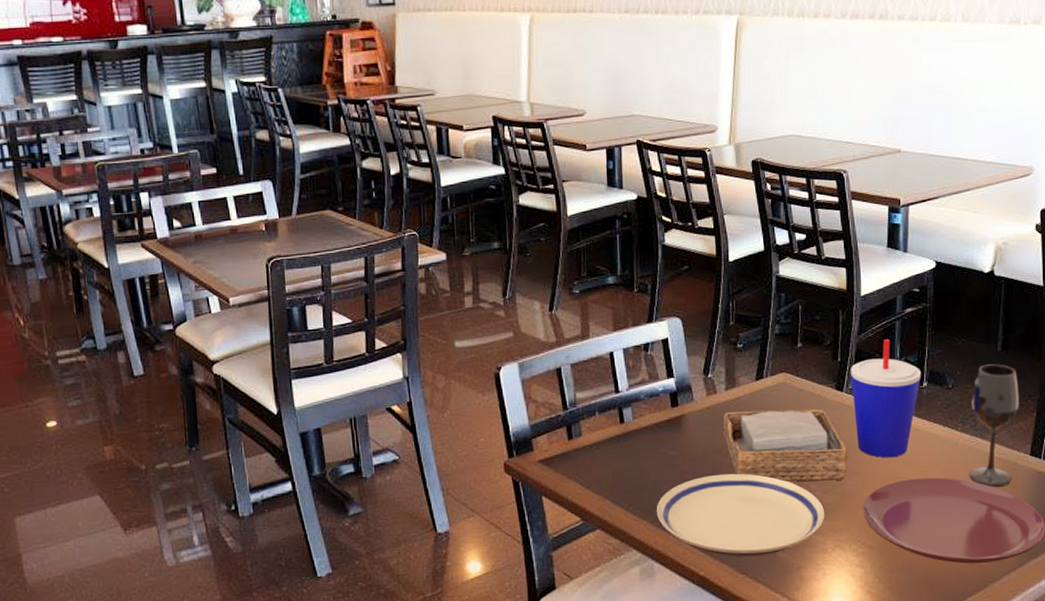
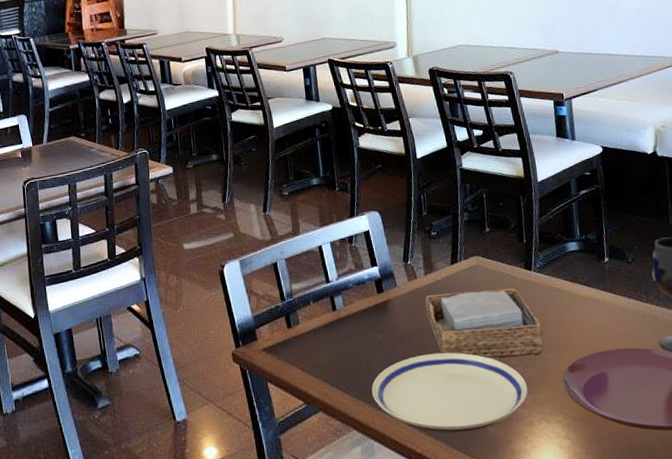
beverage cup: present [850,339,922,458] -> none [536,220,602,331]

